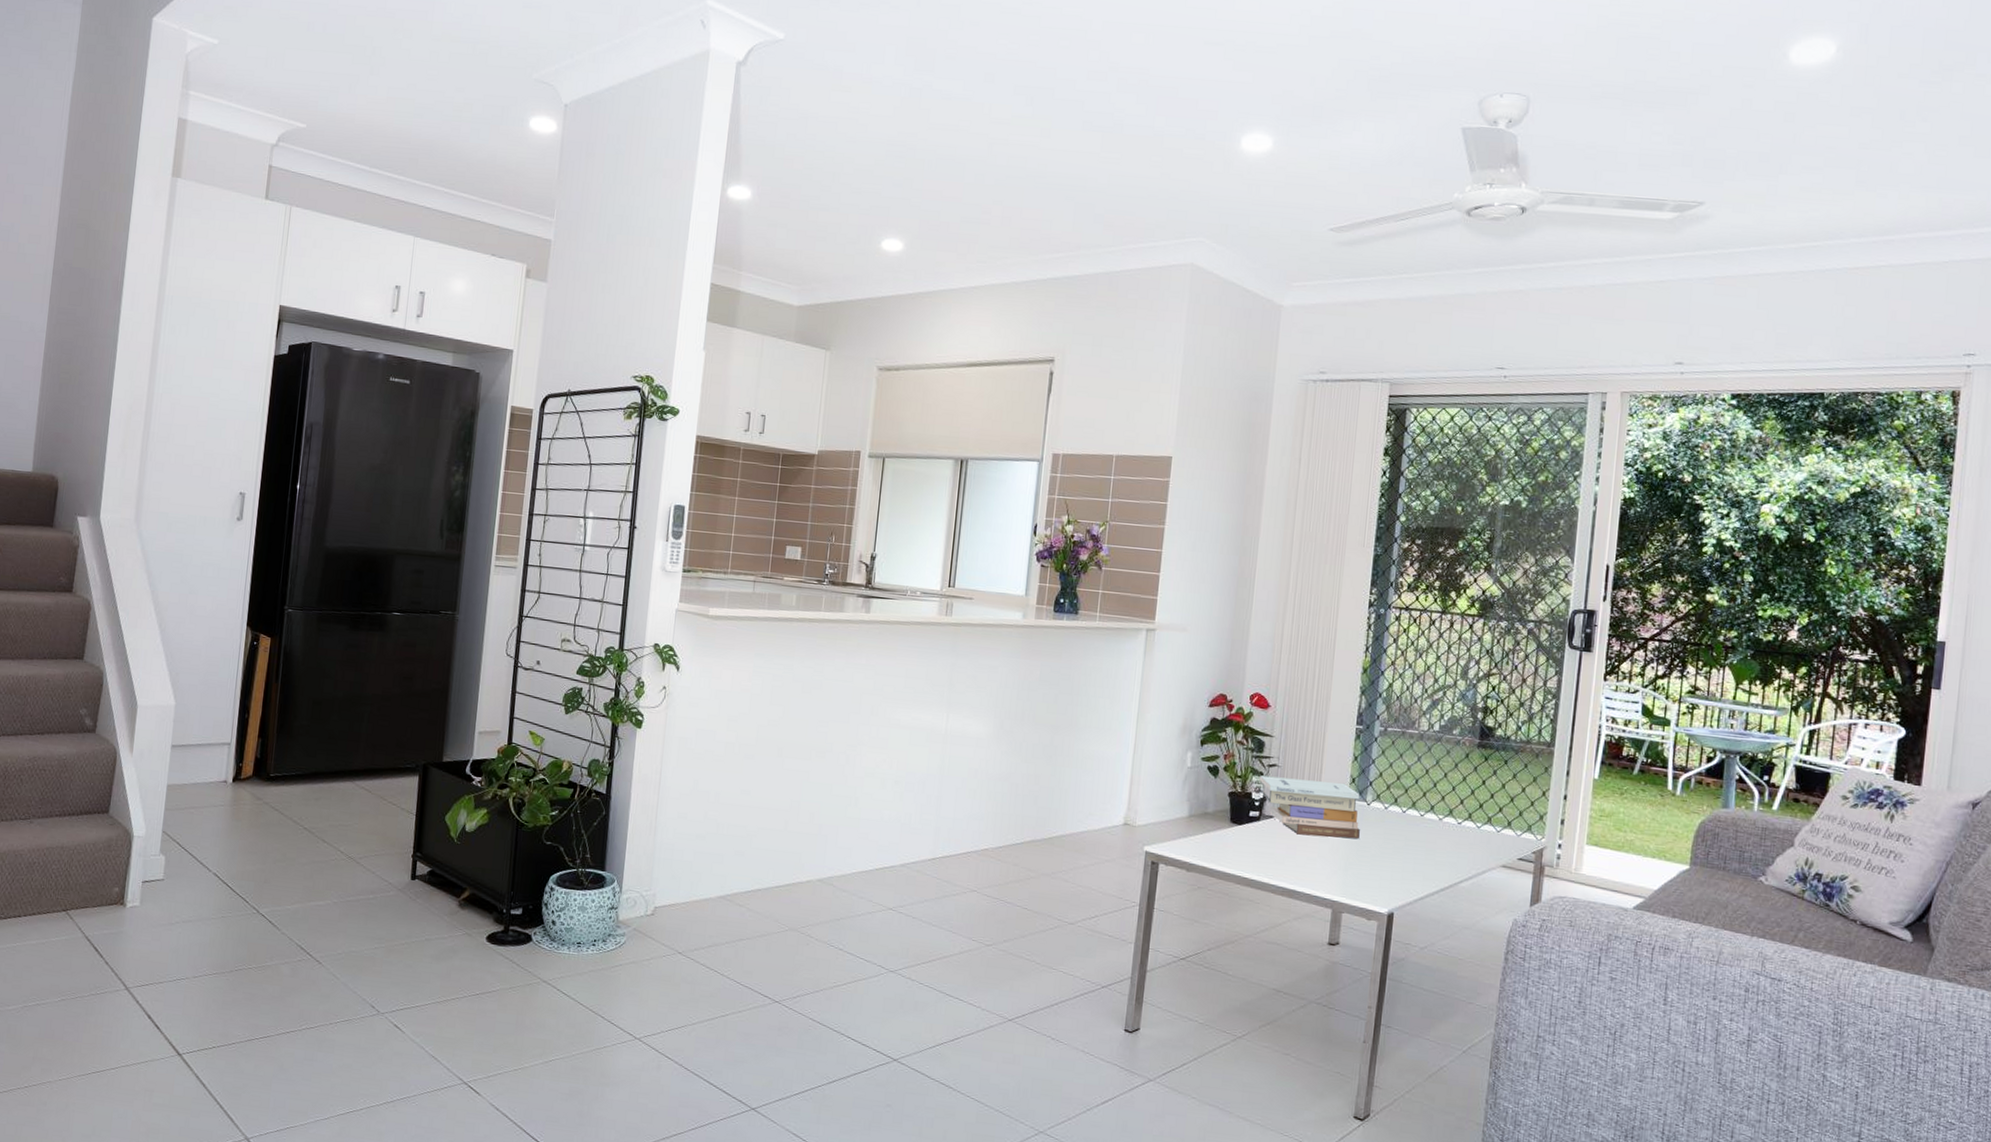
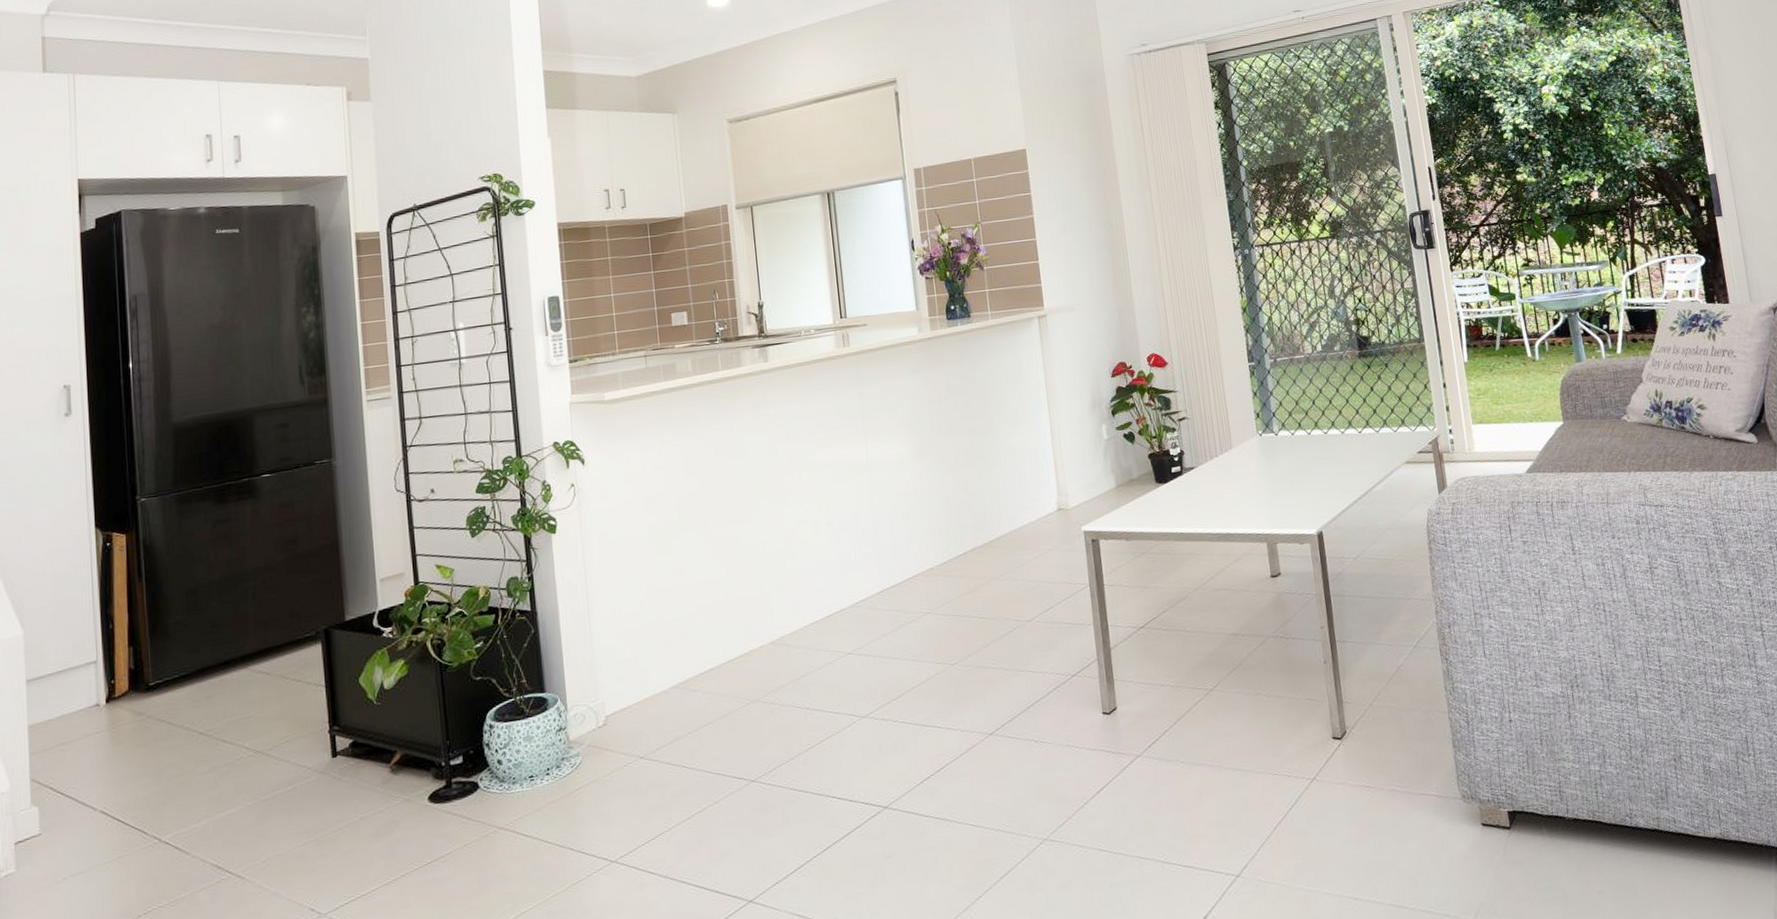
books: present [1259,775,1360,839] -> none [1173,420,1275,479]

